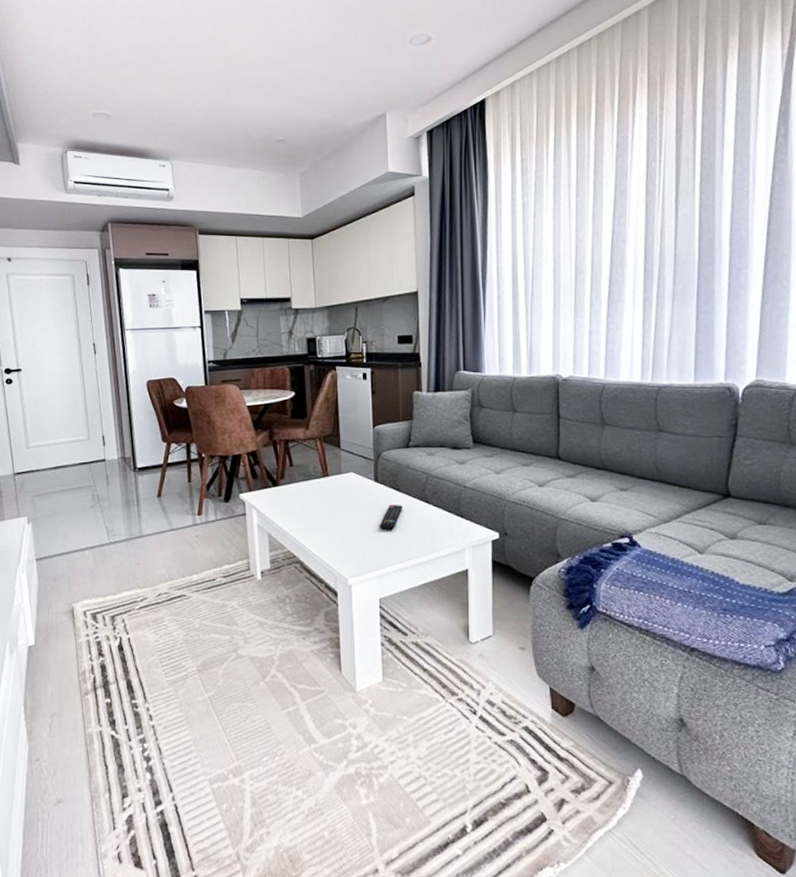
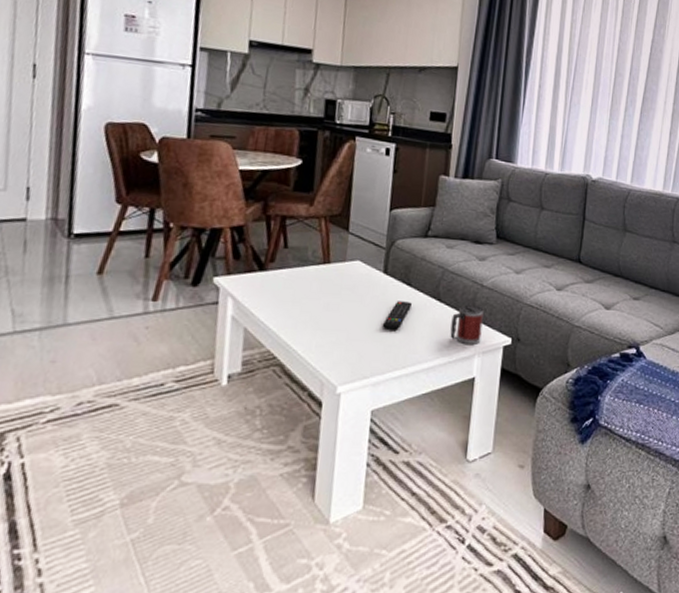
mug: none [440,504,470,540] -> present [450,304,484,344]

